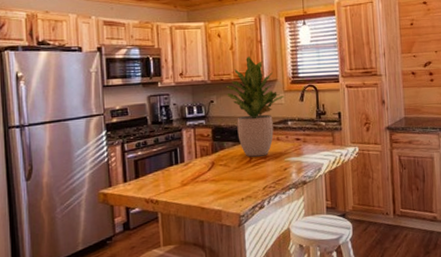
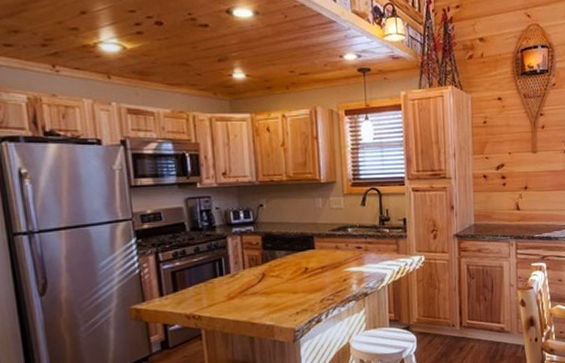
potted plant: present [226,57,285,157] -> none [278,155,344,267]

